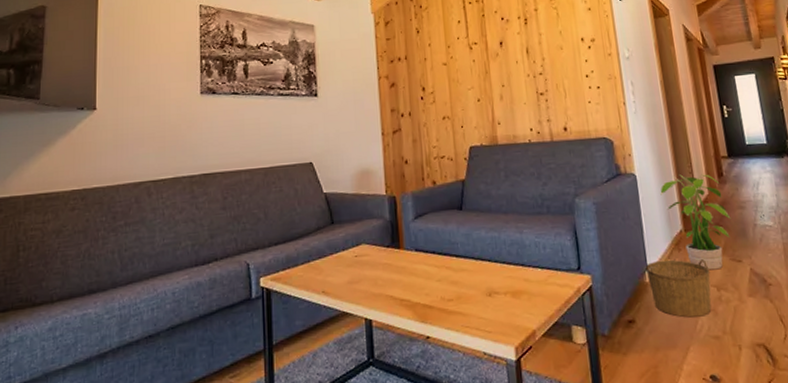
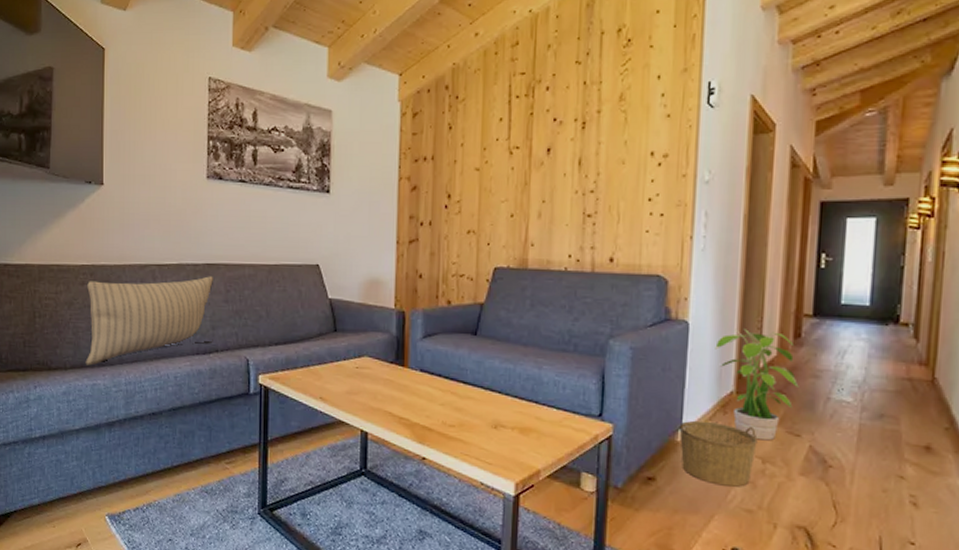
pillow: none [74,185,212,295] -> present [85,276,213,366]

